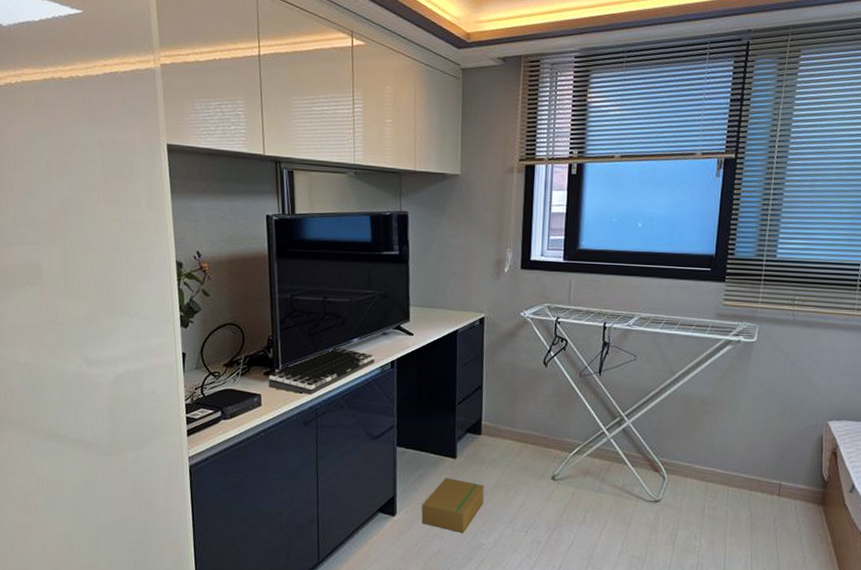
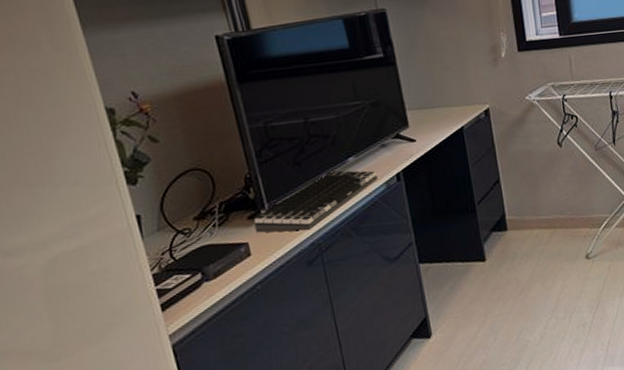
box: present [421,478,484,533] -> none [458,281,523,338]

